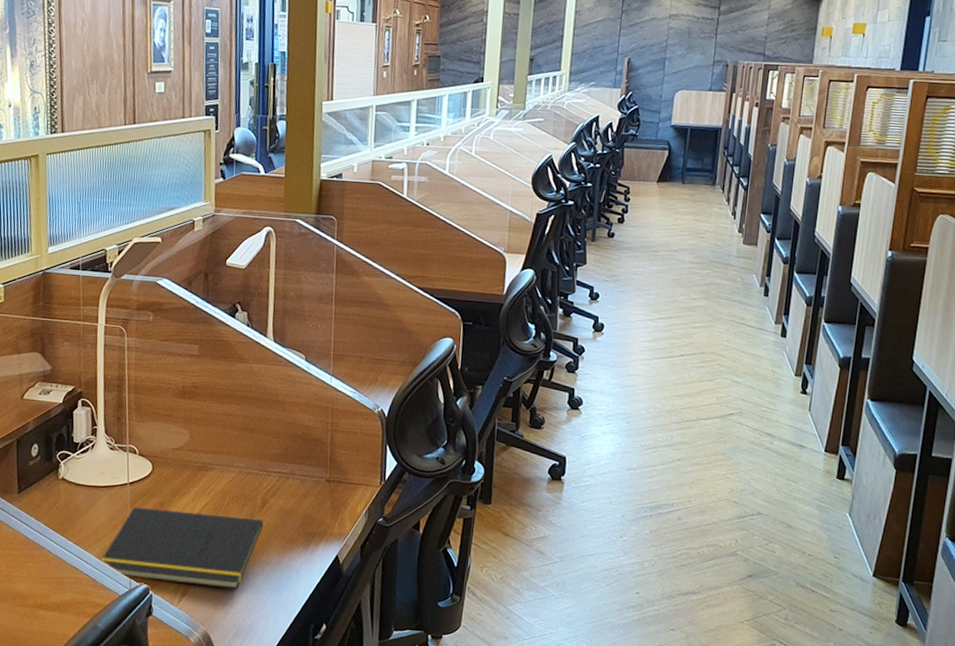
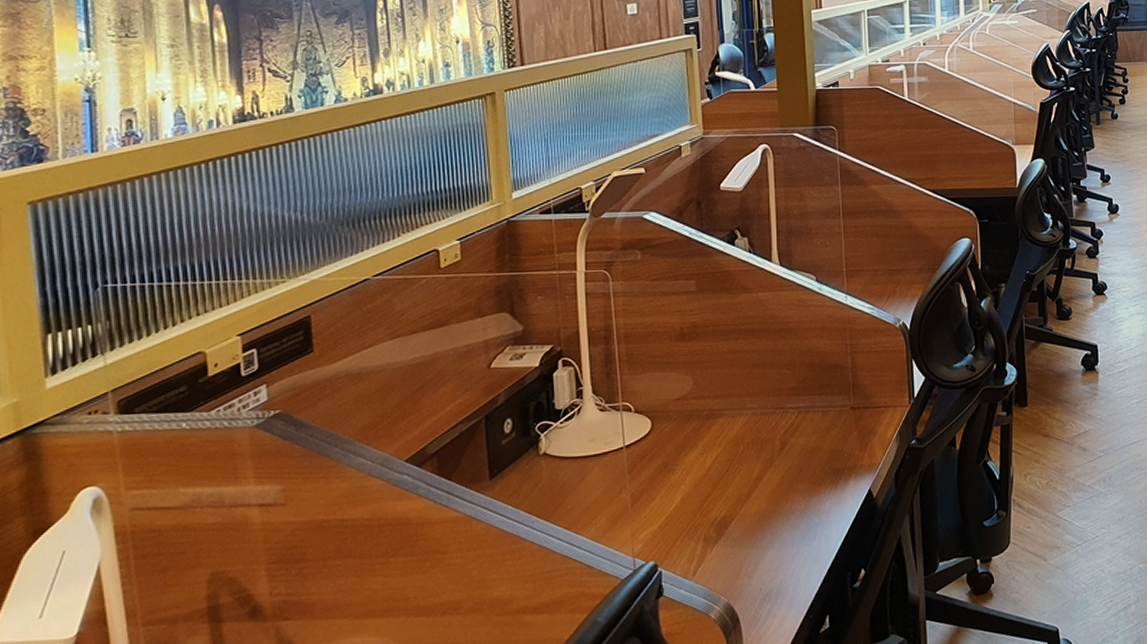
notepad: present [100,507,263,590] -> none [596,463,784,556]

